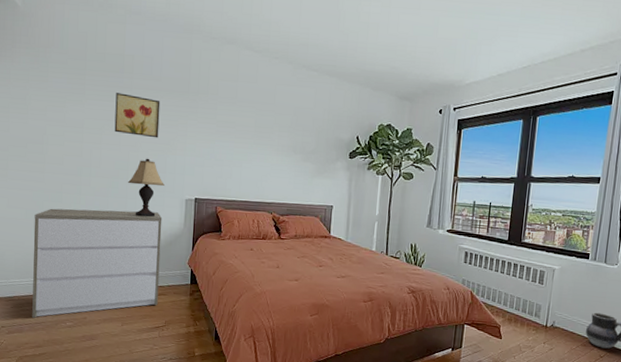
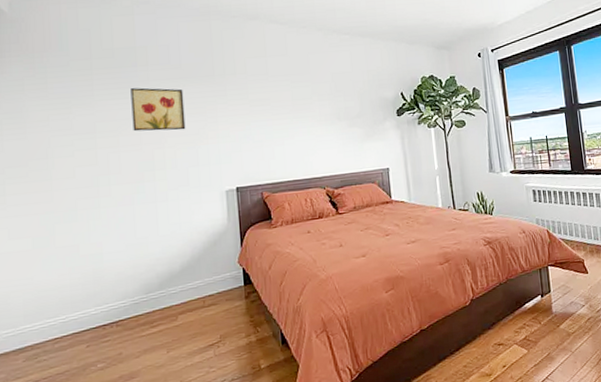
dresser: present [32,208,163,318] -> none [44,211,209,368]
lamp: present [127,158,164,218] -> none [155,153,199,221]

